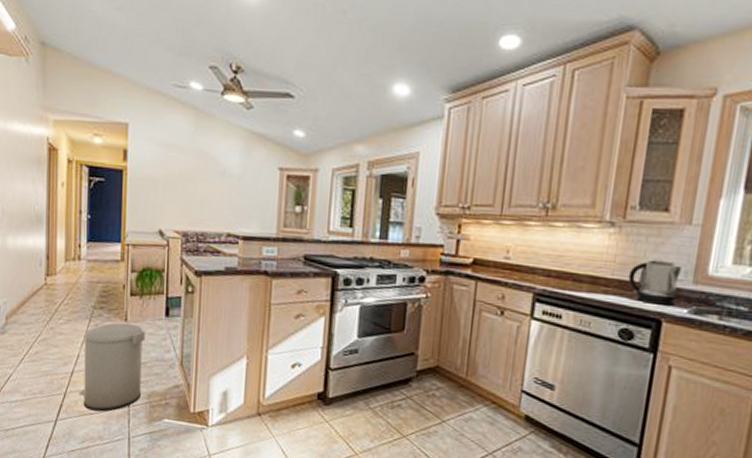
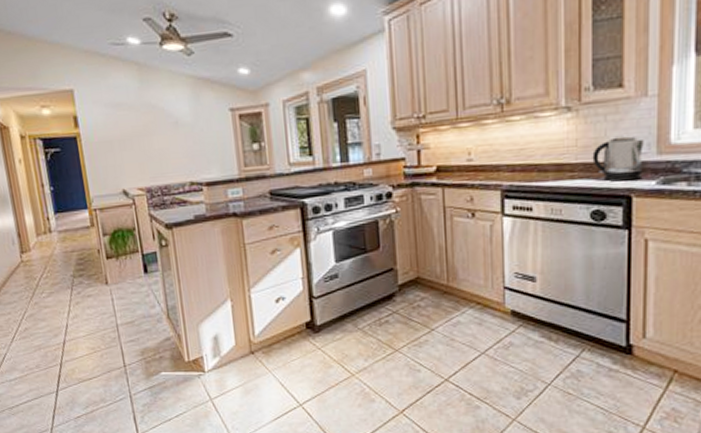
pedal bin: present [78,322,146,412] -> none [68,286,134,376]

